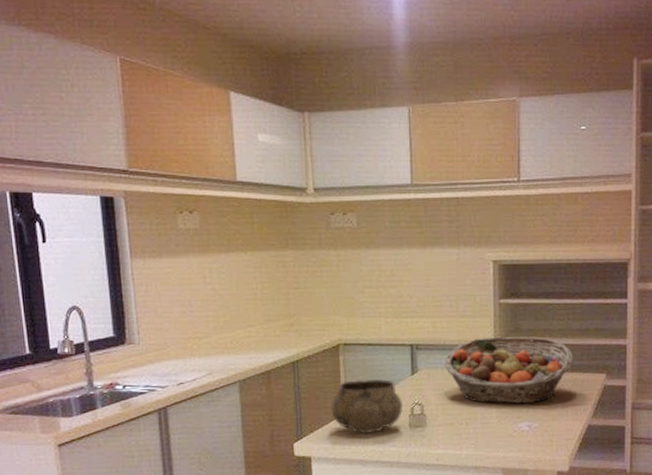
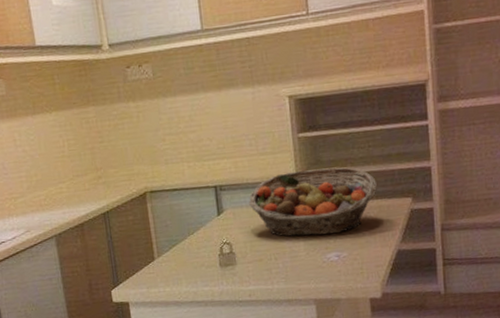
decorative bowl: present [331,378,402,434] -> none [143,221,212,277]

